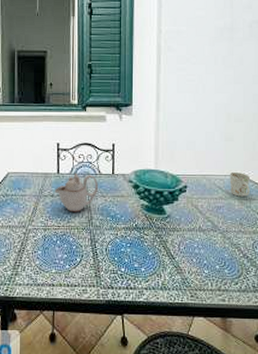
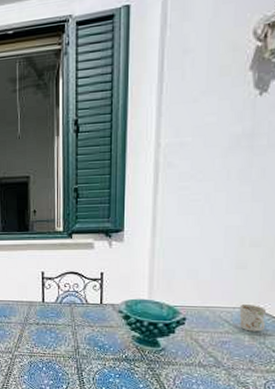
teapot: present [54,172,99,213] -> none [40,302,86,341]

